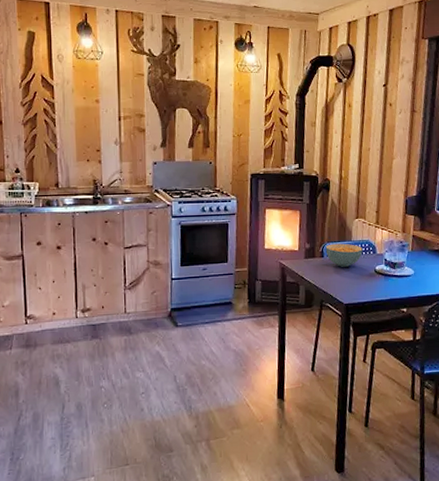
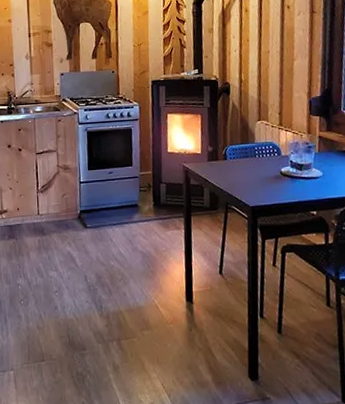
cereal bowl: present [325,243,363,267] -> none [228,145,267,169]

